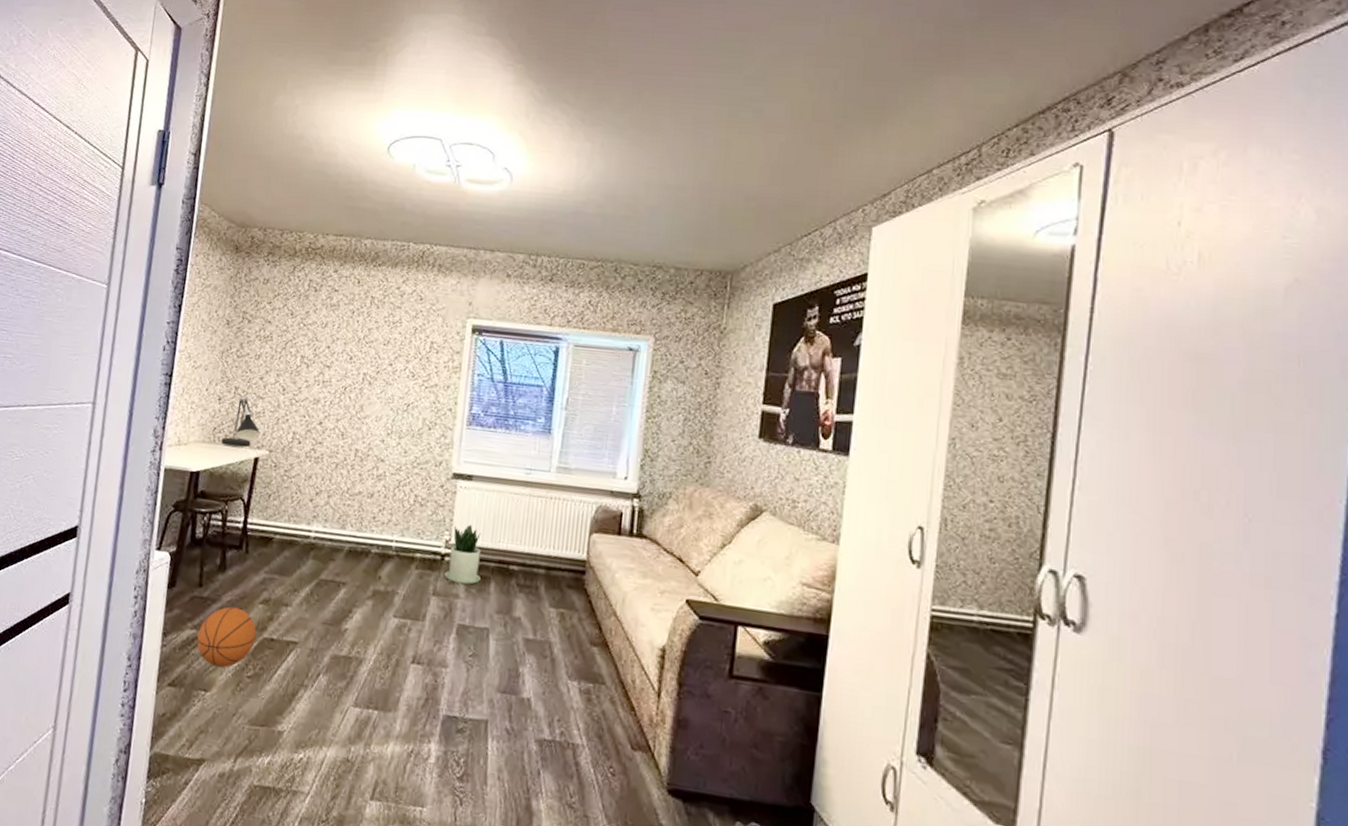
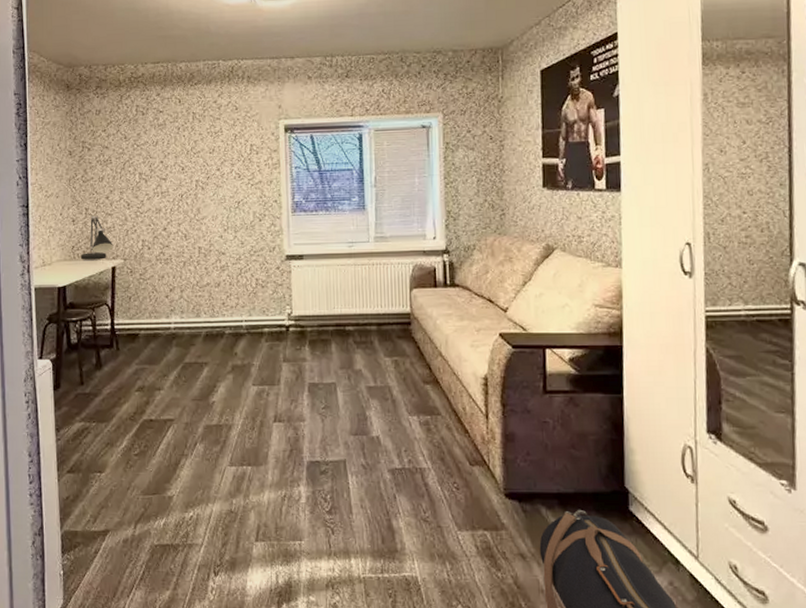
basketball: present [197,606,257,668] -> none [86,398,137,450]
planter: present [444,524,481,585] -> none [291,297,322,348]

